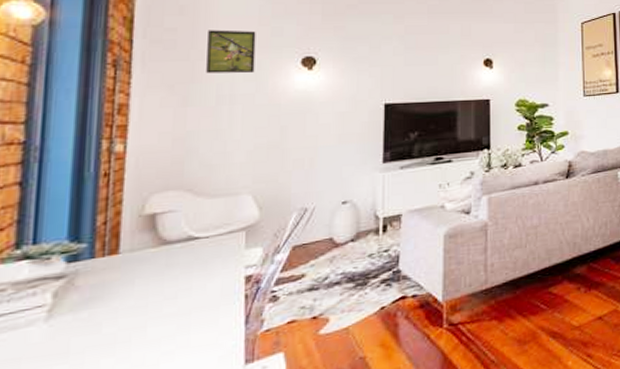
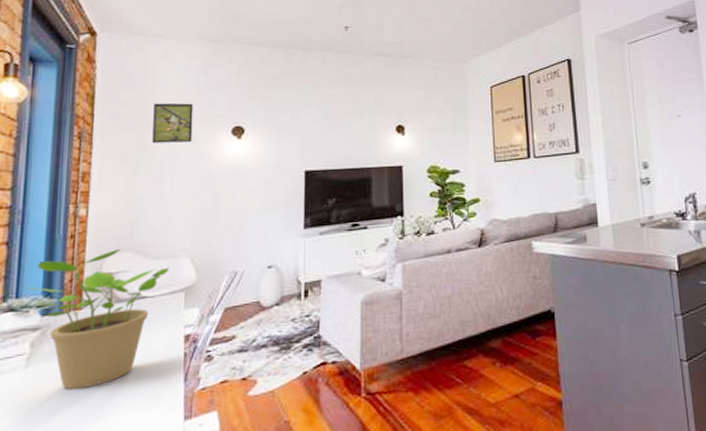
potted plant: none [45,188,228,341] -> present [25,249,170,390]

